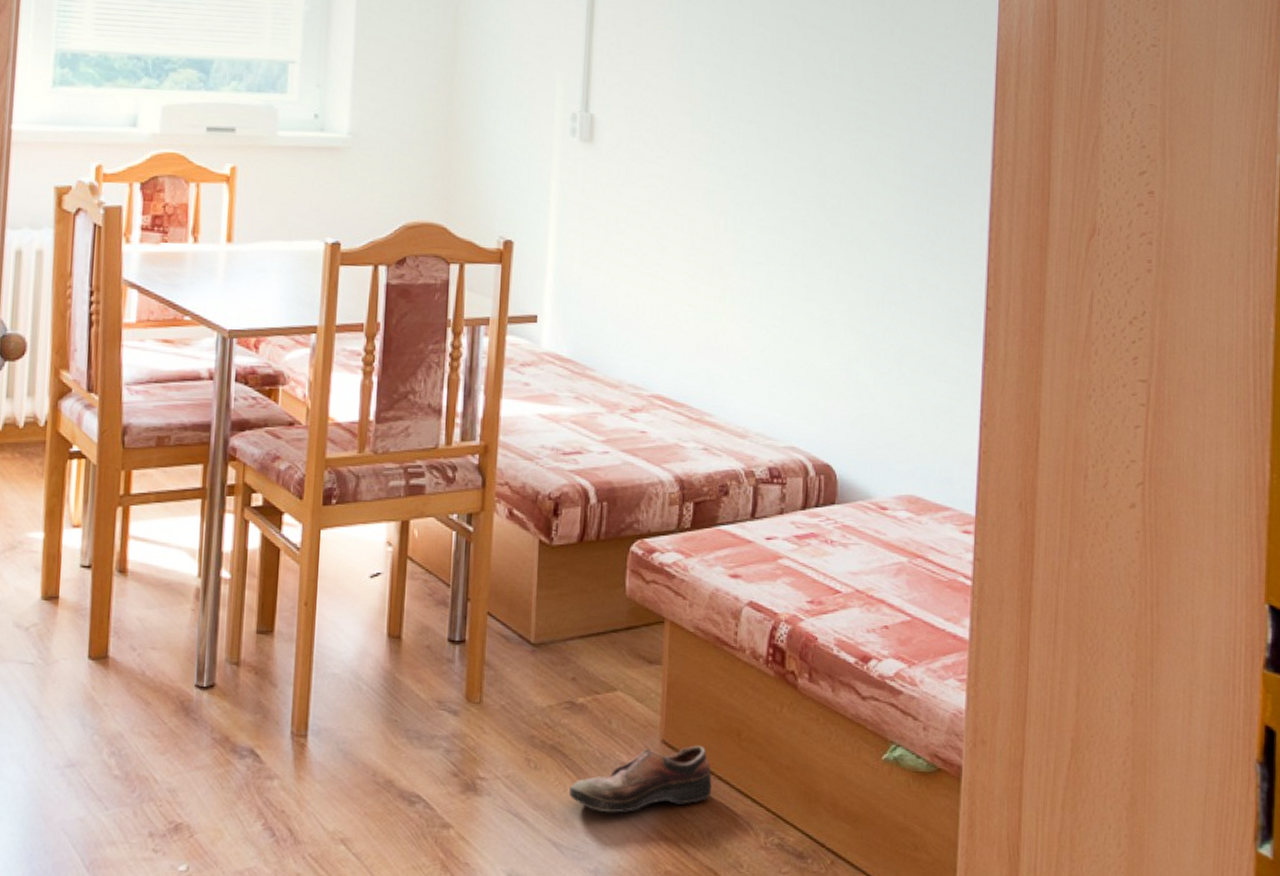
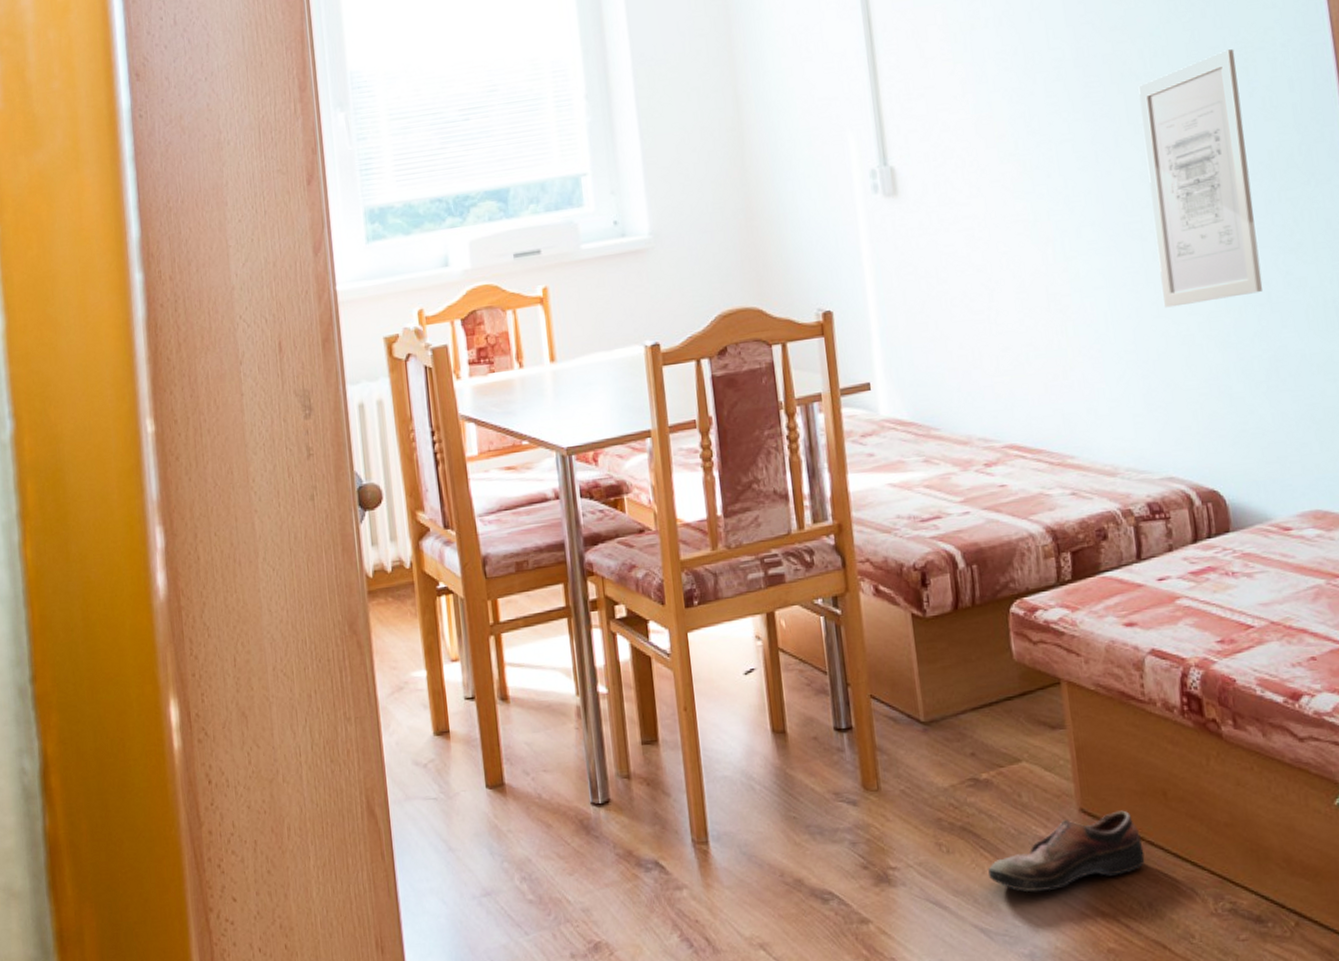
wall art: none [814,68,913,293] -> present [1138,49,1263,308]

